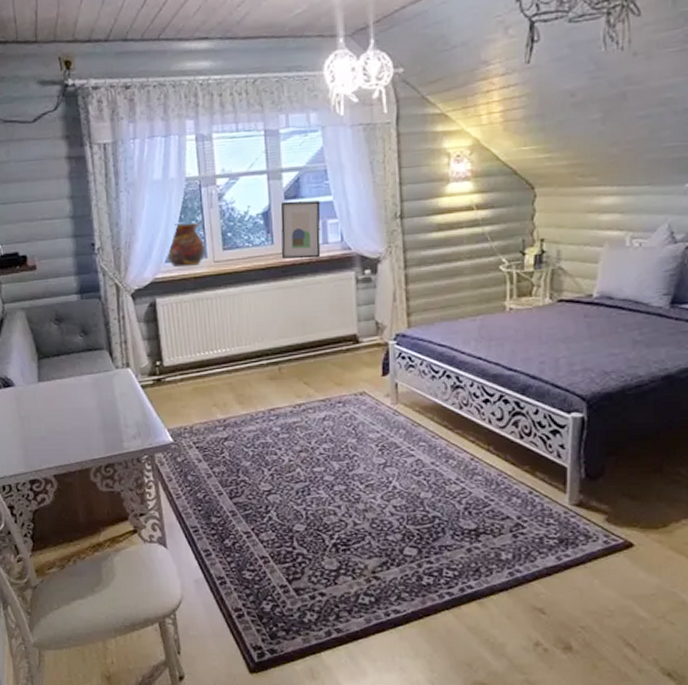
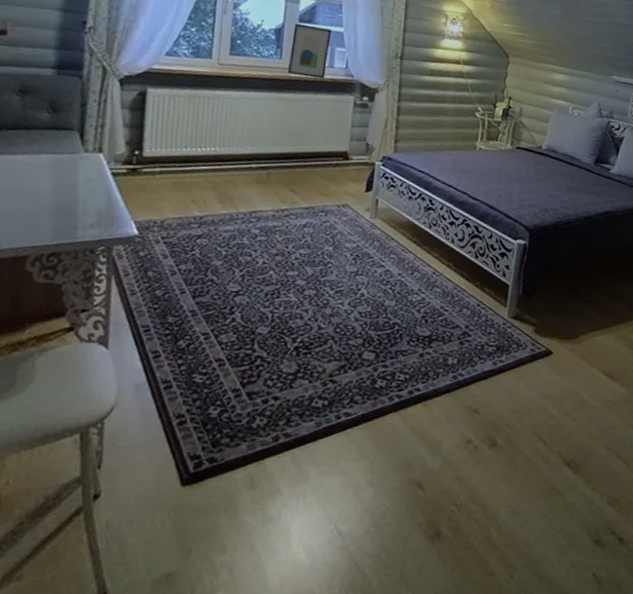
vase: present [166,222,205,268] -> none [167,21,212,65]

